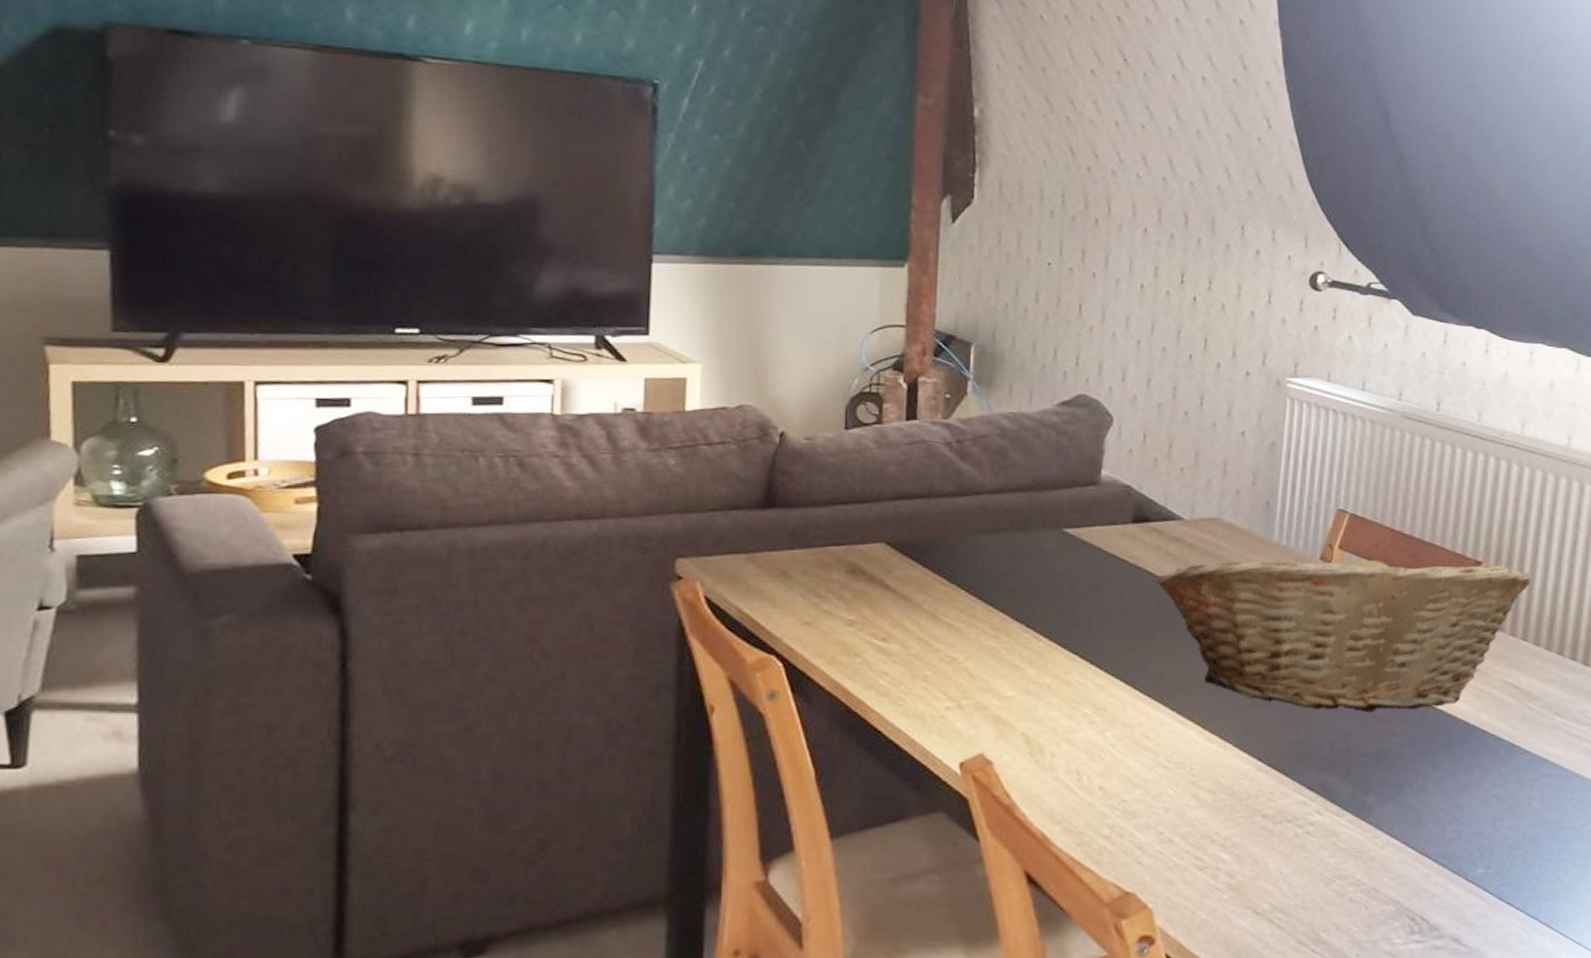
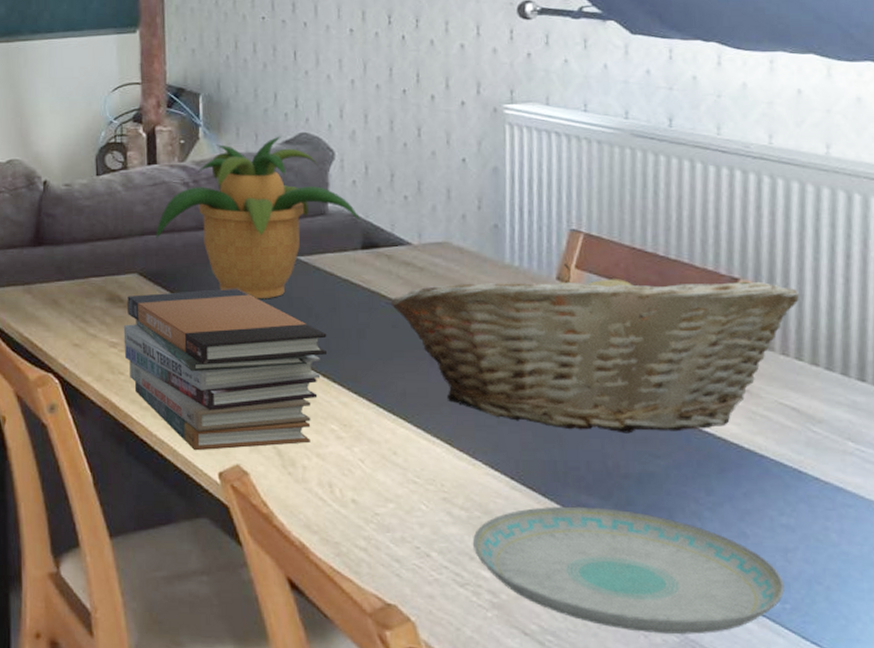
book stack: none [862,561,1088,740] -> present [123,288,328,451]
potted plant: none [909,396,1135,573] -> present [156,136,361,298]
plate: none [1215,785,1490,904] -> present [472,506,785,634]

